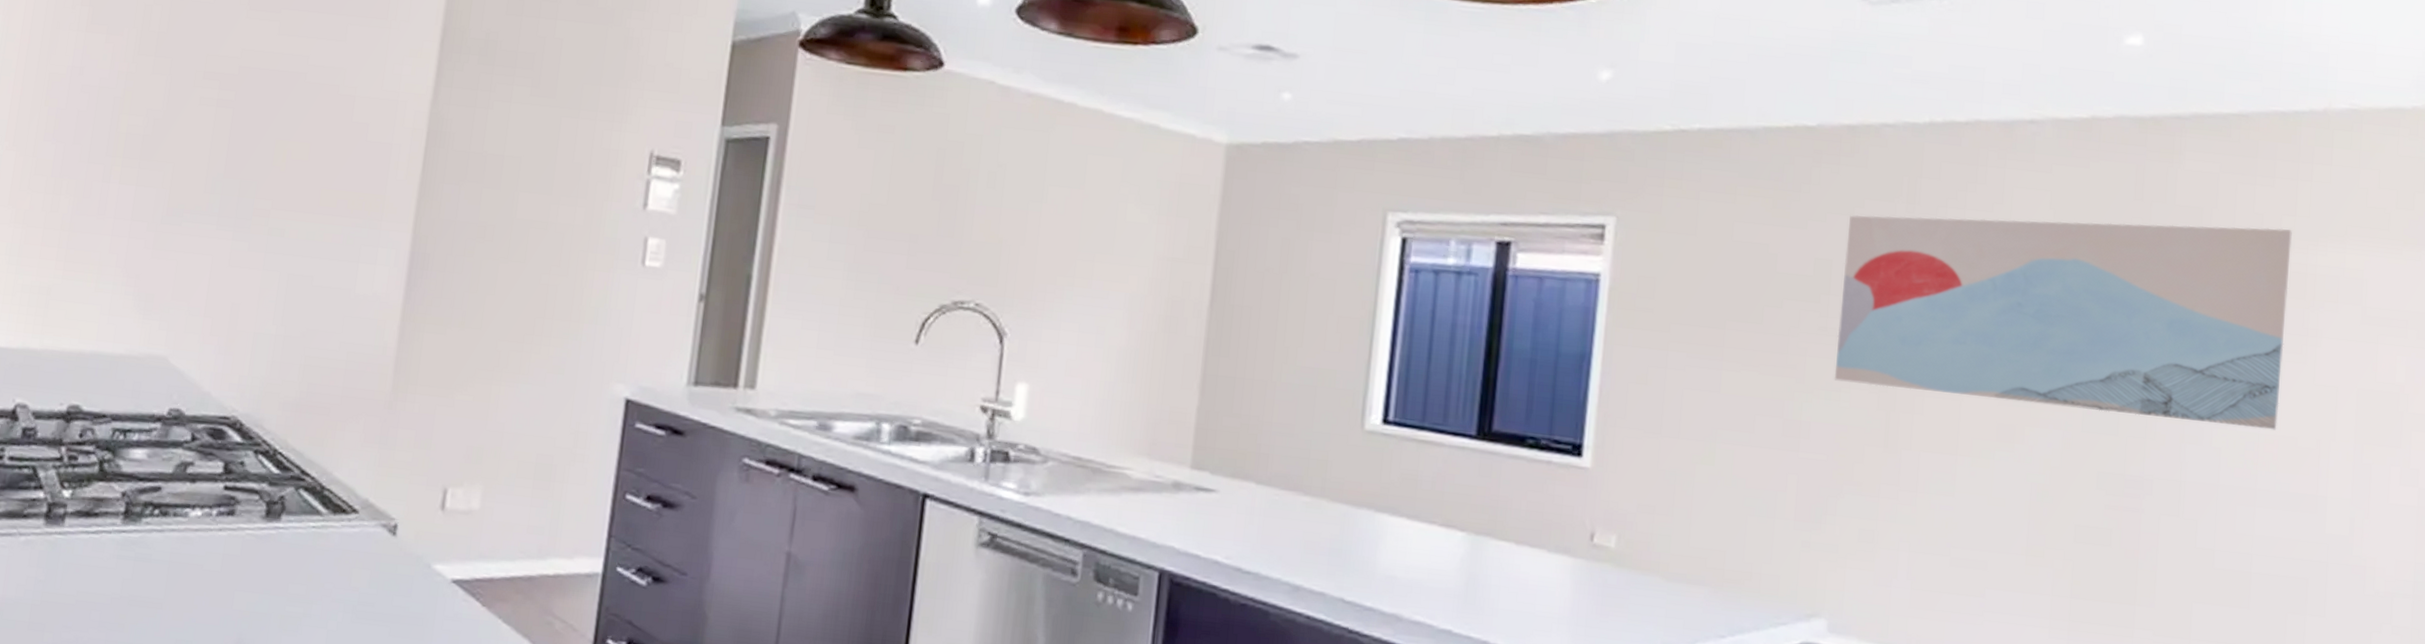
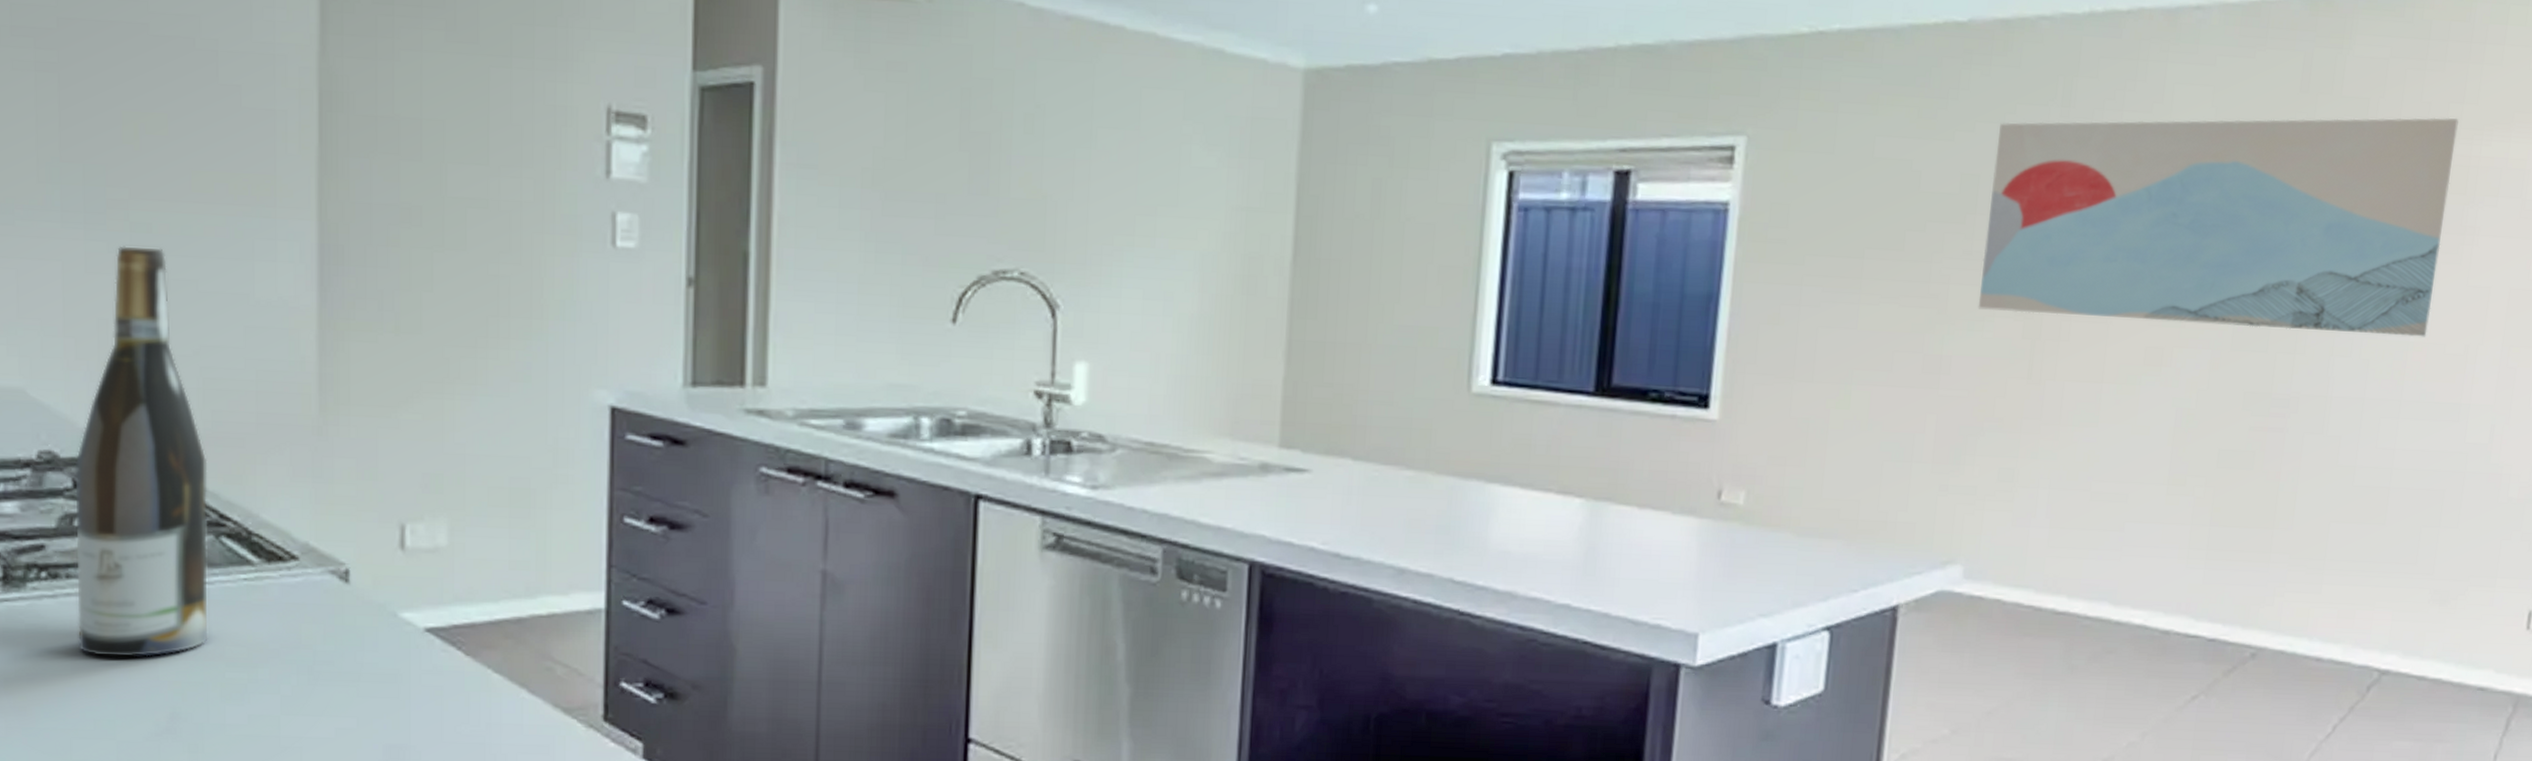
wine bottle: none [173,246,298,588] -> present [74,246,208,657]

